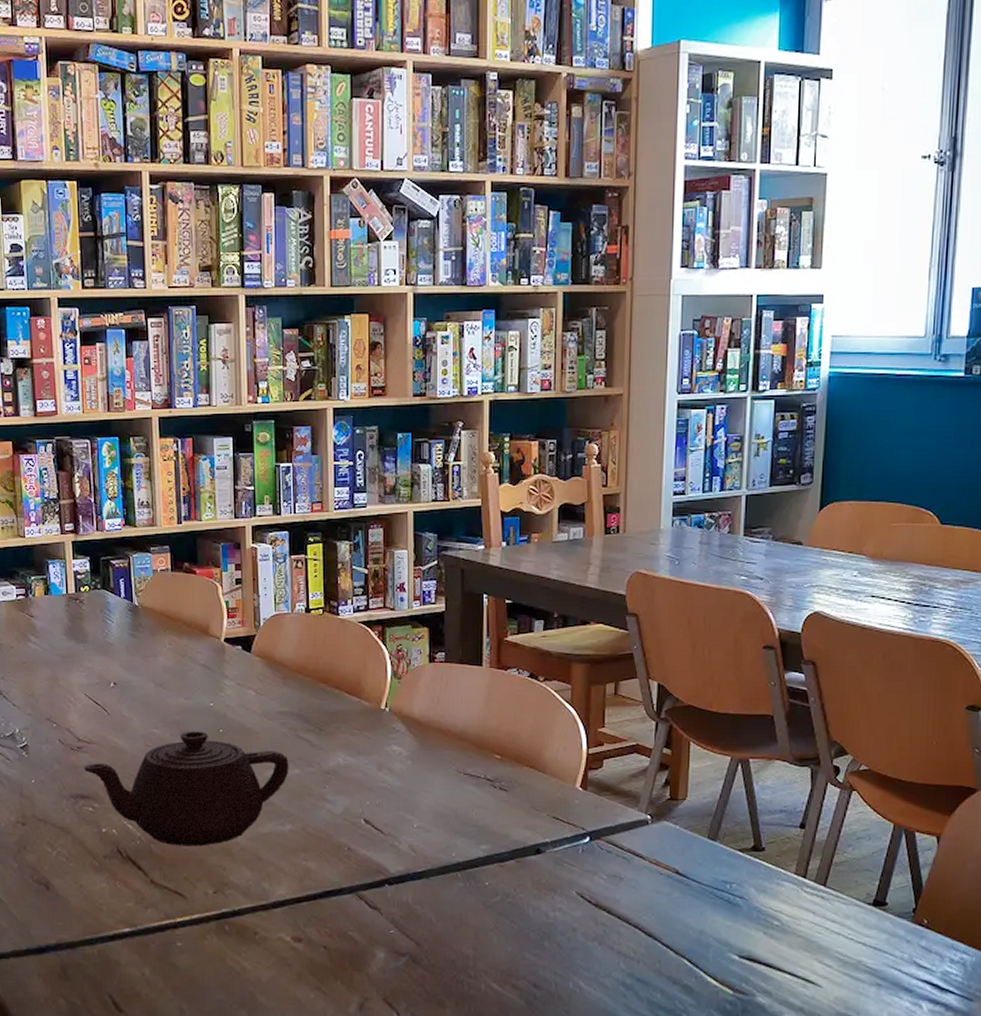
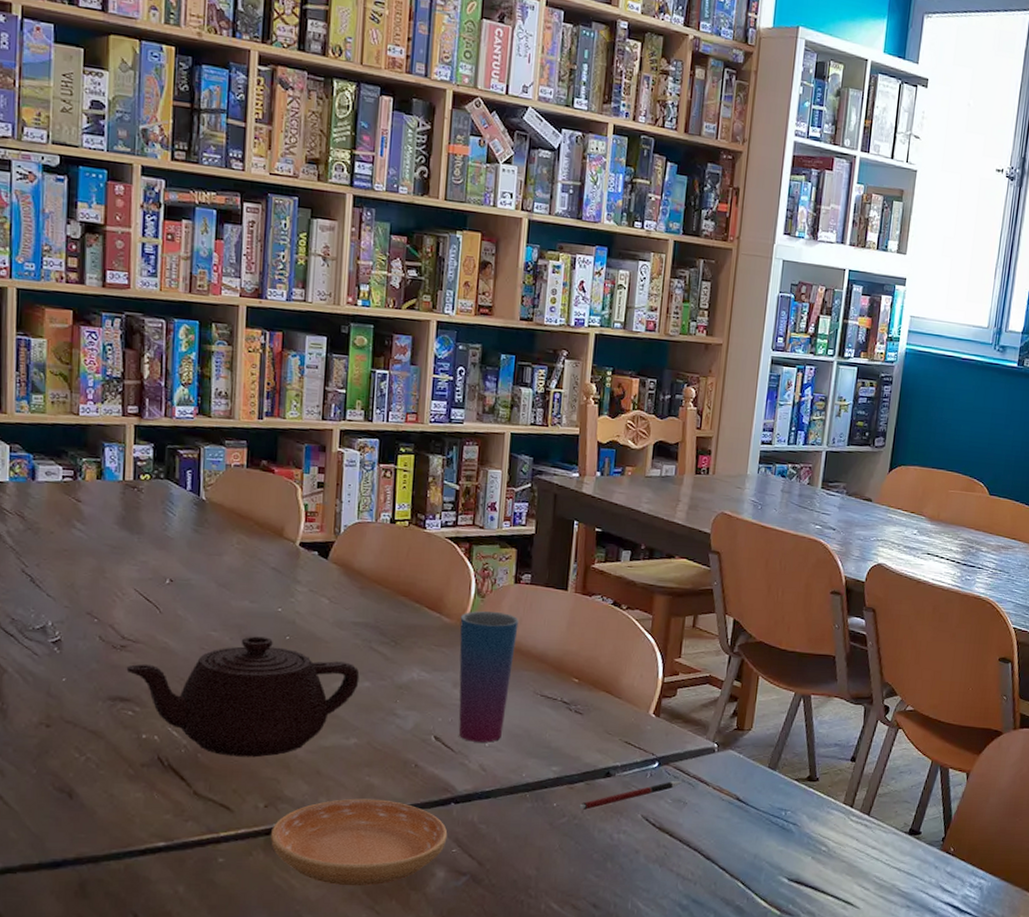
saucer: none [222,882,384,968] -> present [271,798,448,886]
cup: none [379,692,436,823] -> present [458,610,519,743]
pen: none [511,856,615,888] -> present [579,781,682,810]

